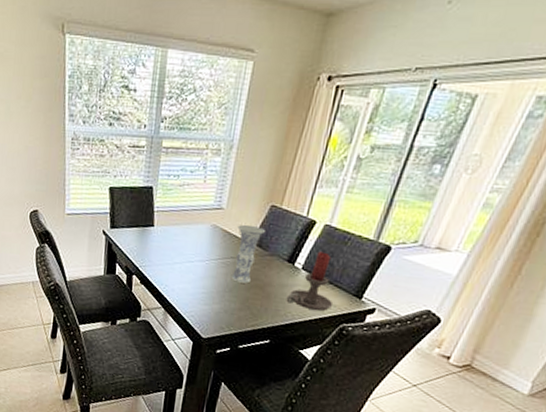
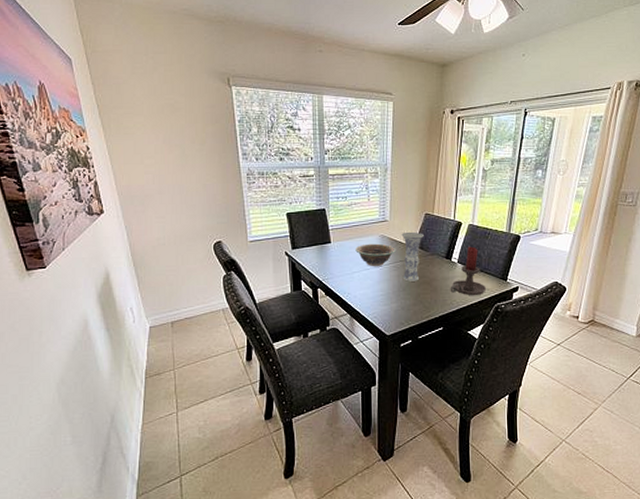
decorative bowl: none [181,232,228,261] -> present [355,243,396,267]

